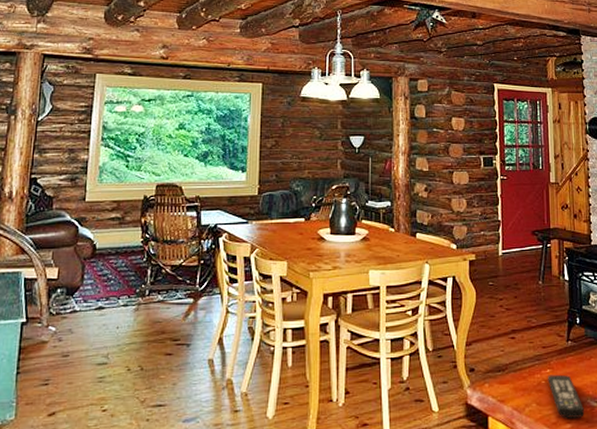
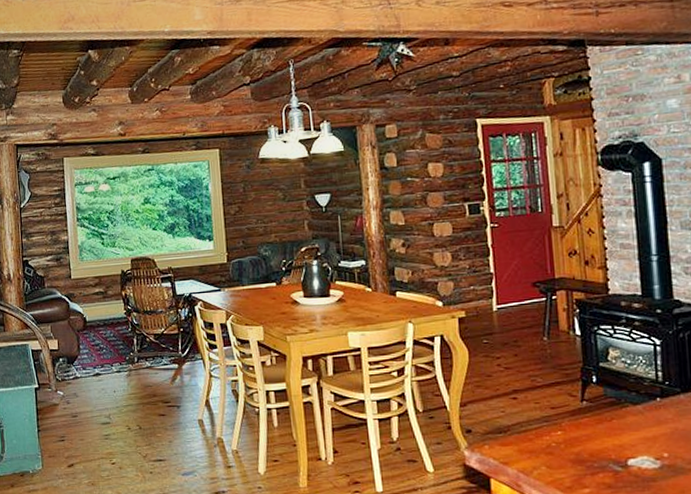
remote control: present [548,374,585,419] -> none [559,436,607,484]

